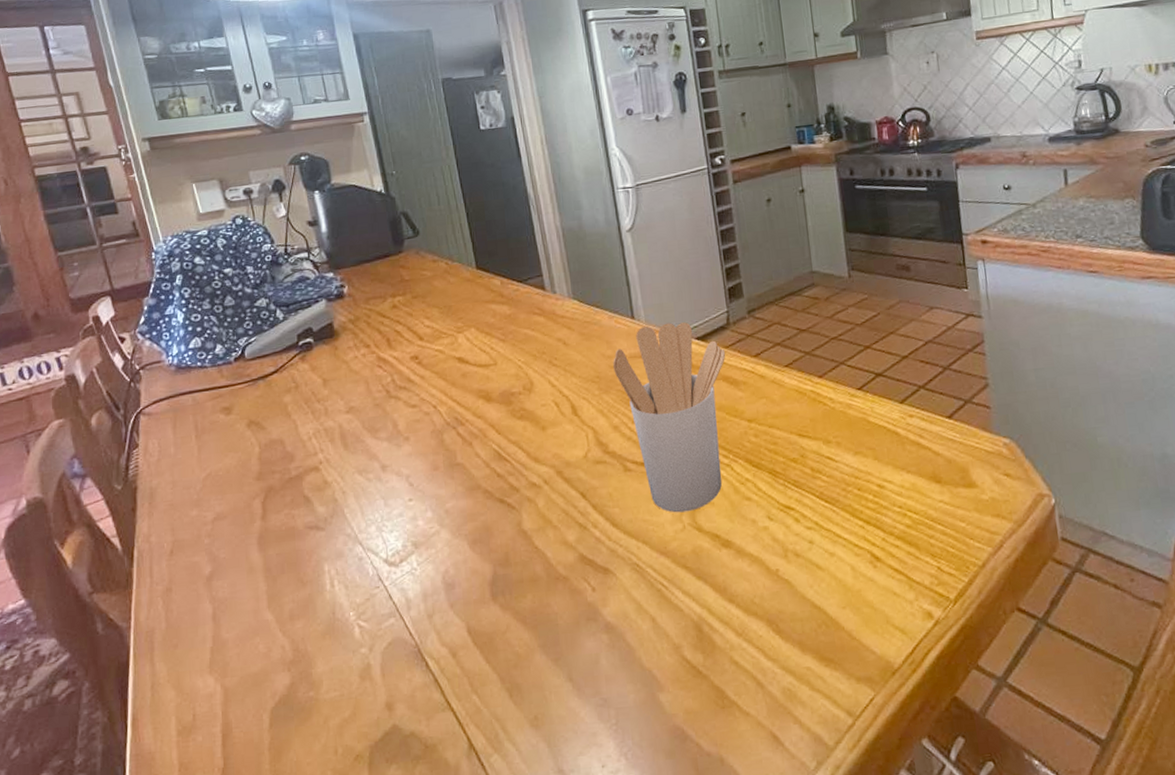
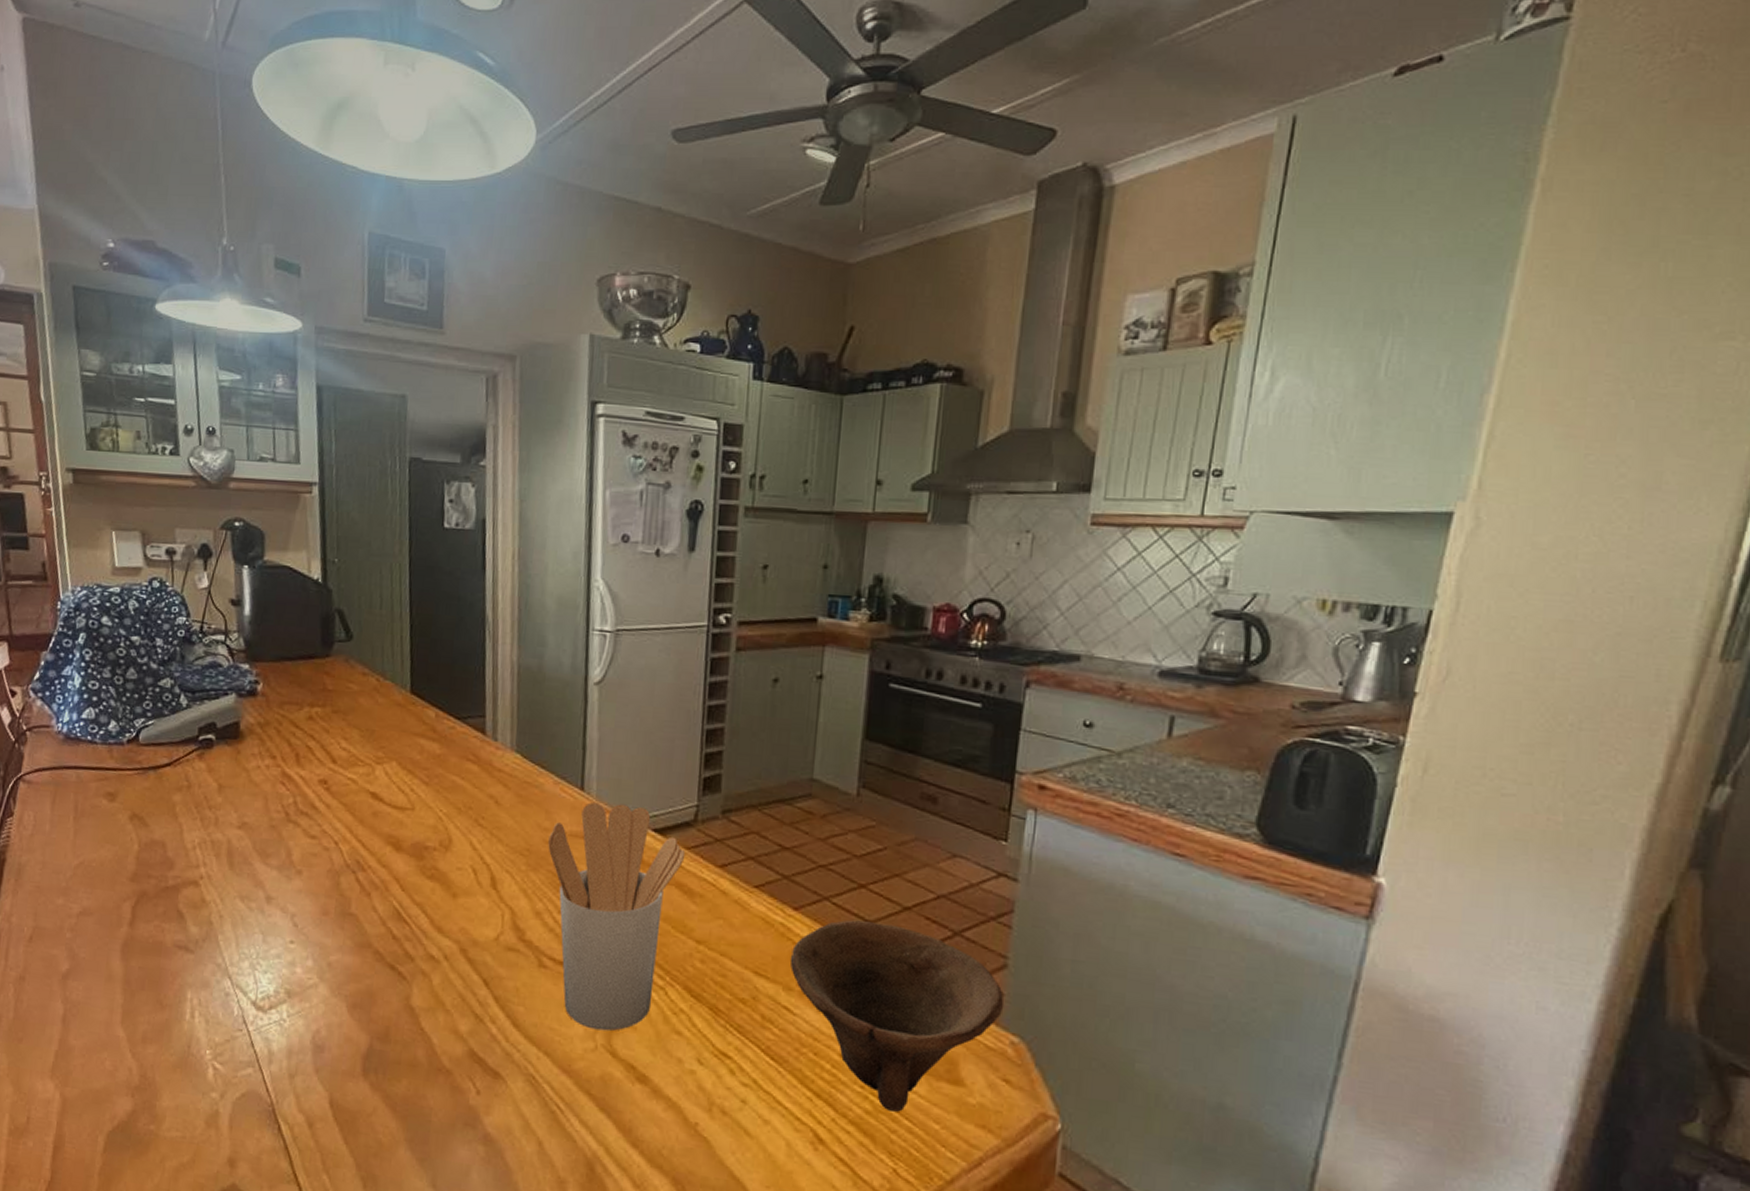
bowl: none [823,372,993,521] -> present [789,920,1005,1112]

